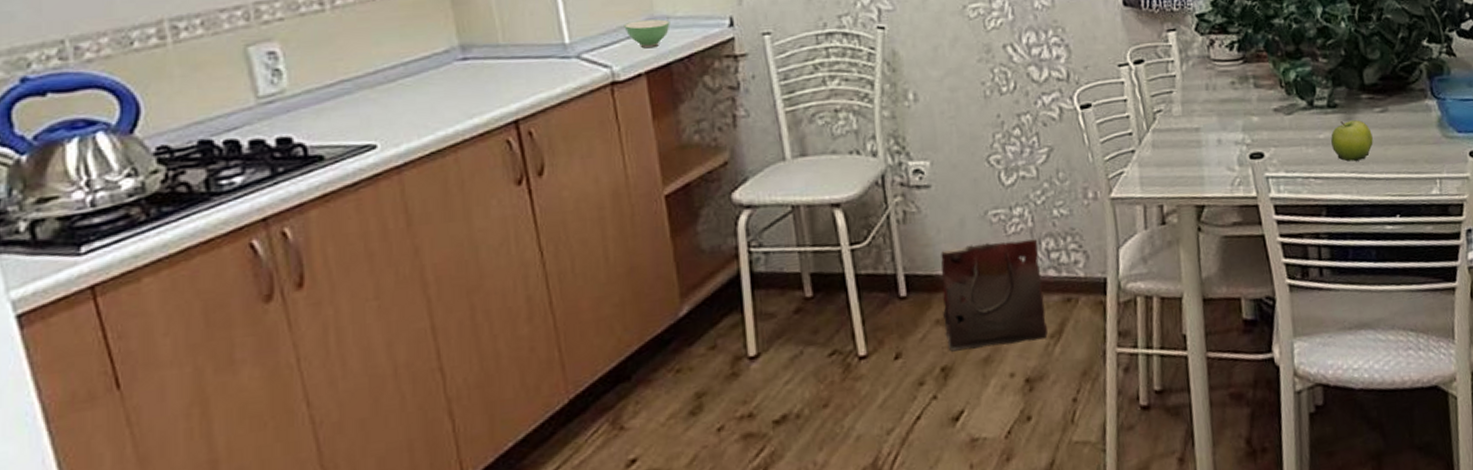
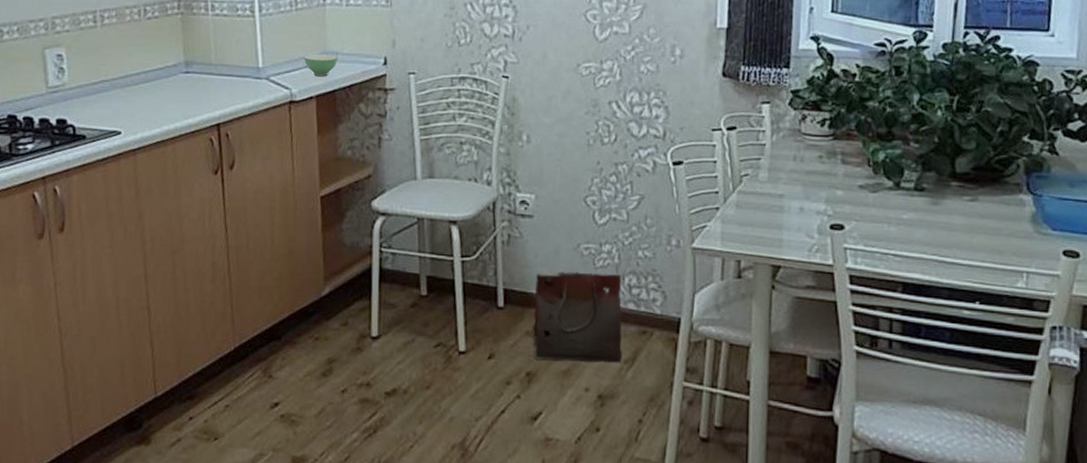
fruit: present [1331,120,1373,162] -> none [915,205,959,244]

